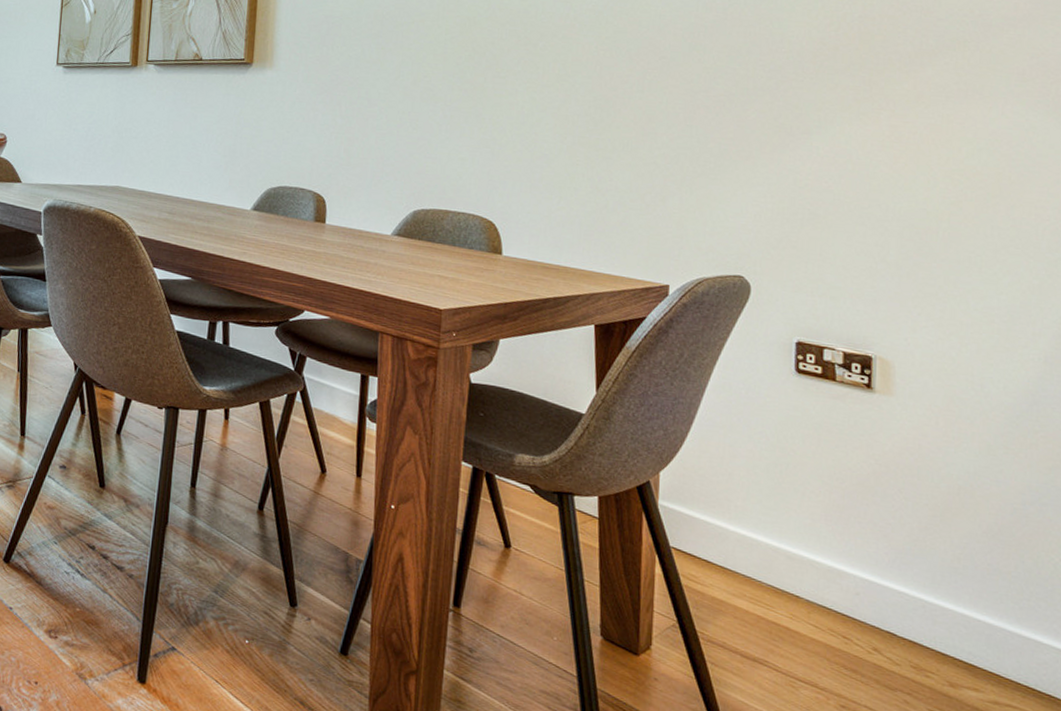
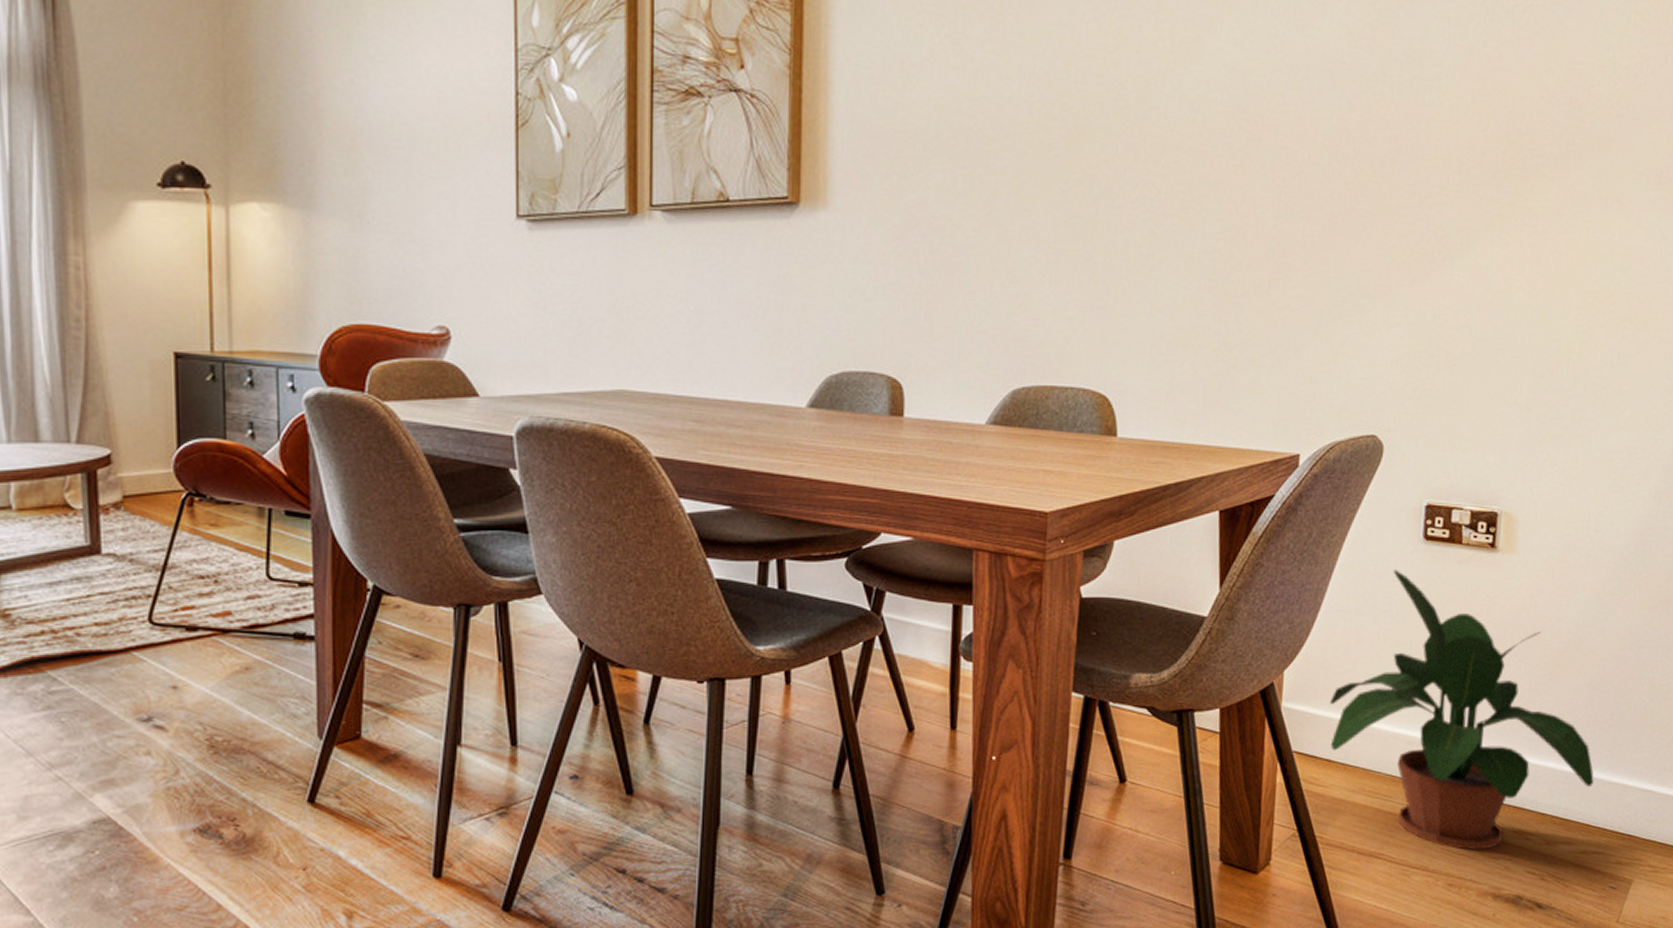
potted plant: none [706,396,1001,680] -> present [1329,570,1594,851]

